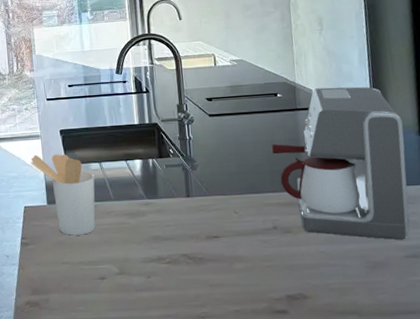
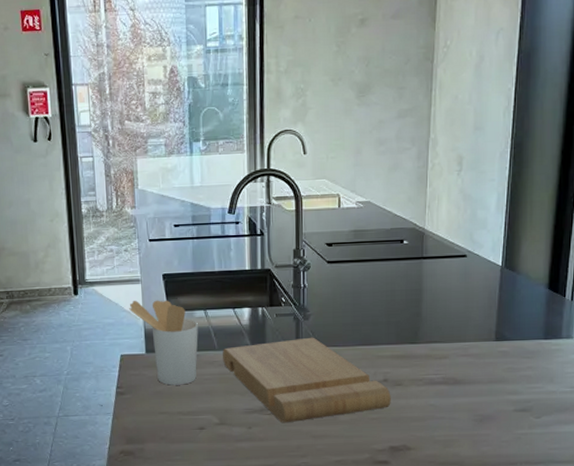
cutting board: none [118,186,283,272] -> present [223,337,391,423]
coffee maker: present [271,86,410,240] -> none [391,234,533,394]

